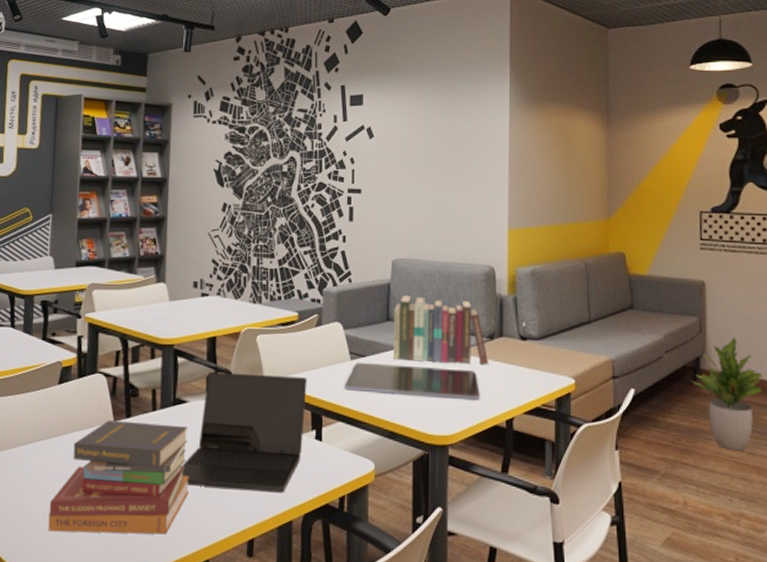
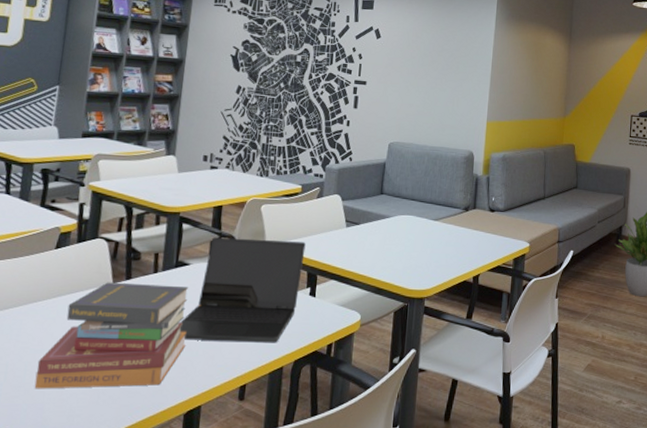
tablet: present [344,362,480,400] -> none [339,229,454,260]
books: present [394,295,488,365] -> none [384,173,463,232]

